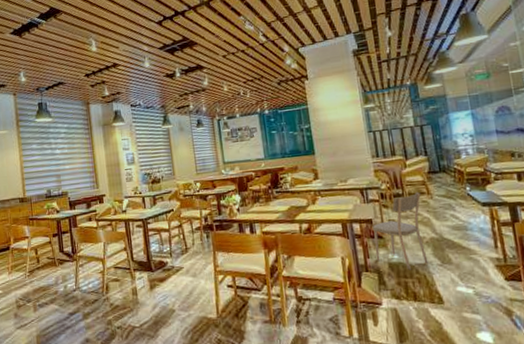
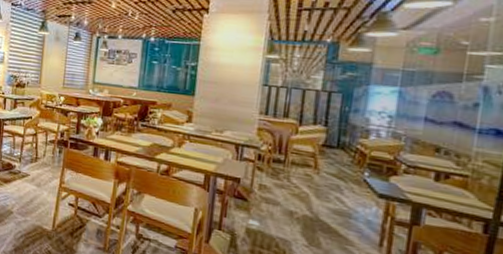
dining chair: present [372,192,428,270] -> none [233,162,306,242]

